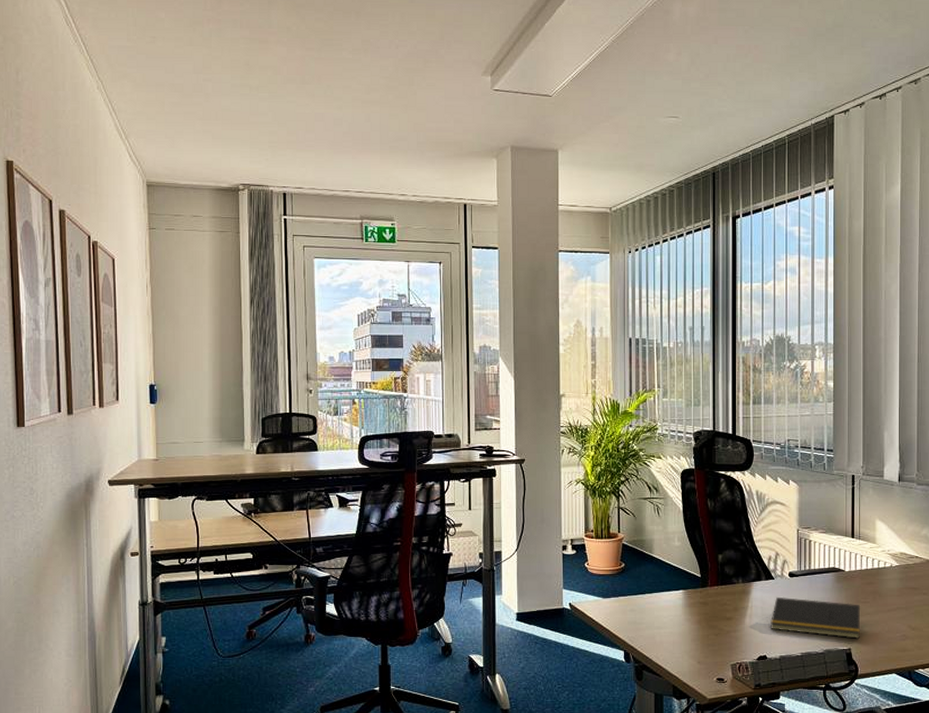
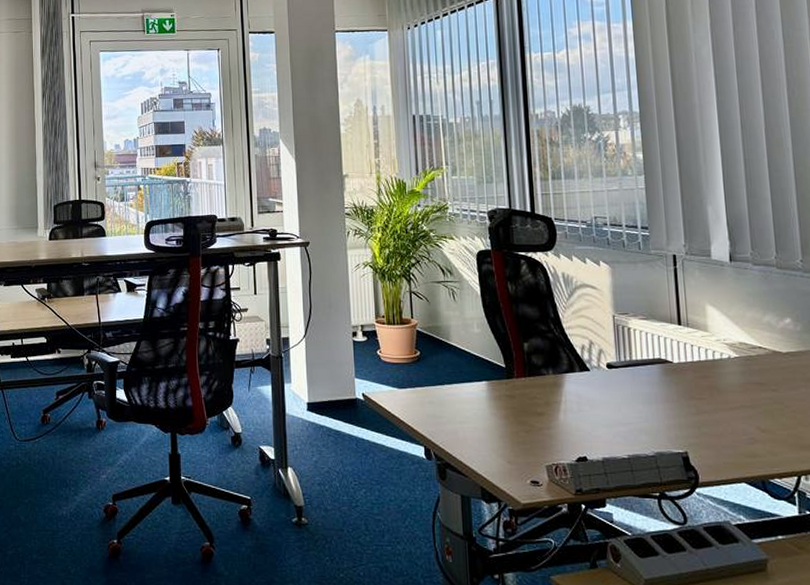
notepad: present [771,596,860,639] -> none [589,390,698,441]

